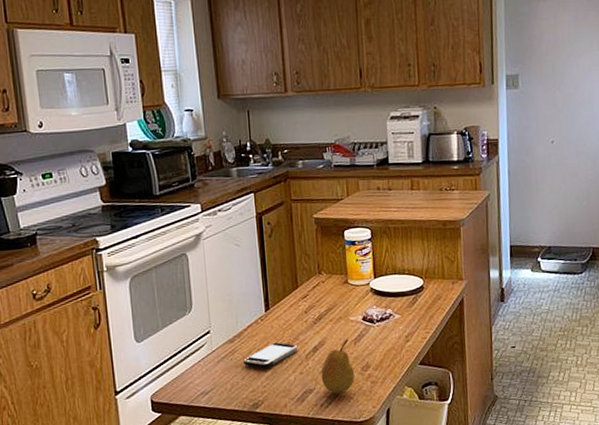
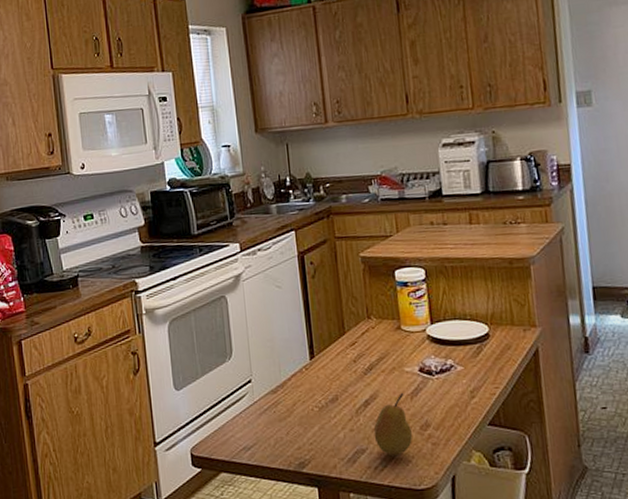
smartphone: present [243,342,298,369] -> none [288,394,347,424]

